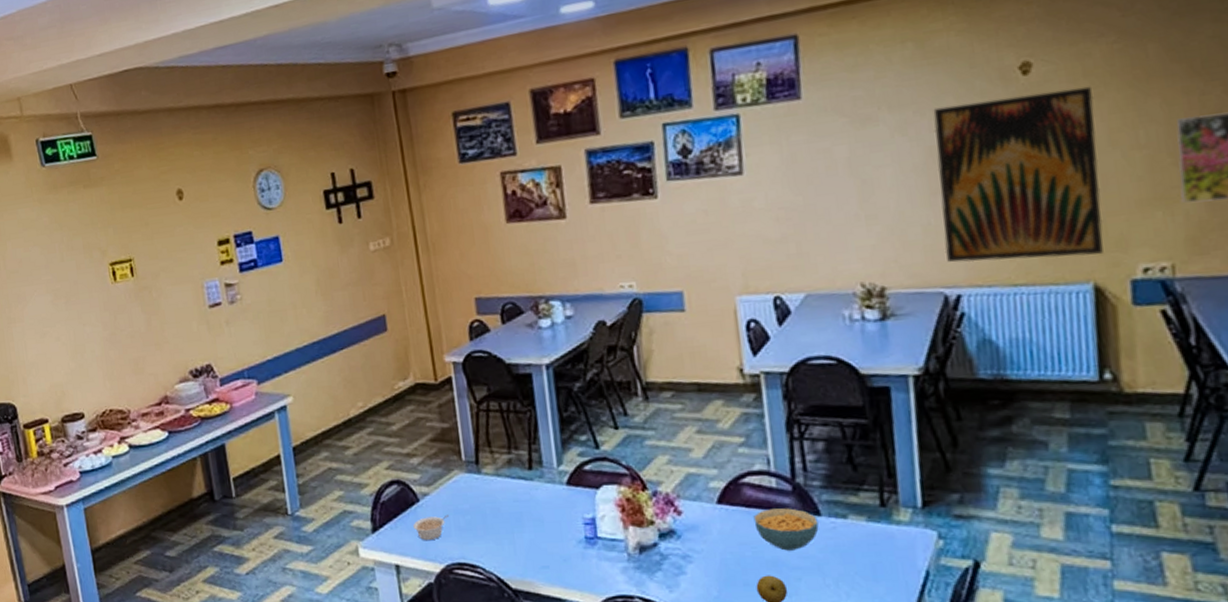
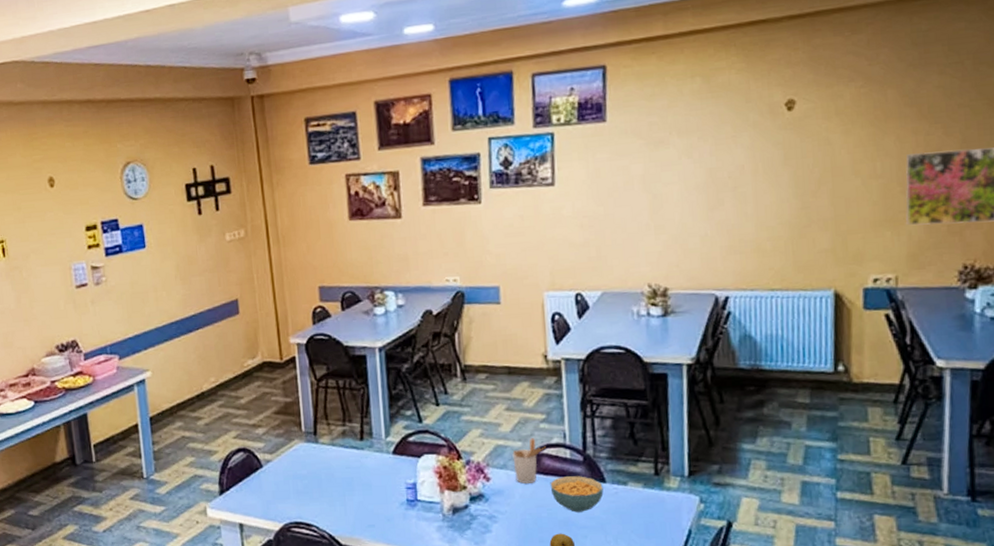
legume: present [413,514,449,540] -> none [256,479,288,502]
utensil holder: none [707,465,747,518] -> present [512,438,546,484]
wall art: present [933,86,1103,263] -> none [714,123,844,269]

